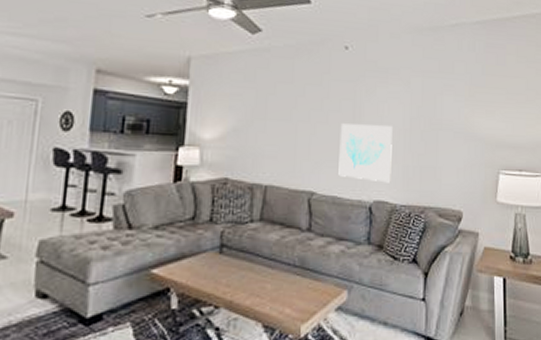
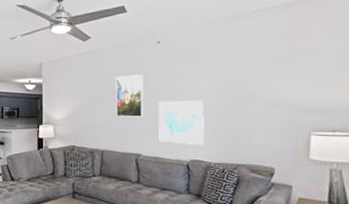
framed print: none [288,86,325,143] -> present [115,74,144,117]

